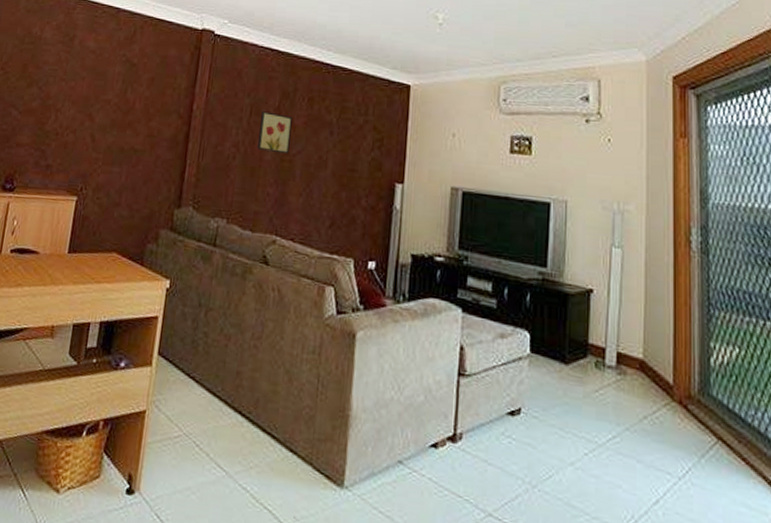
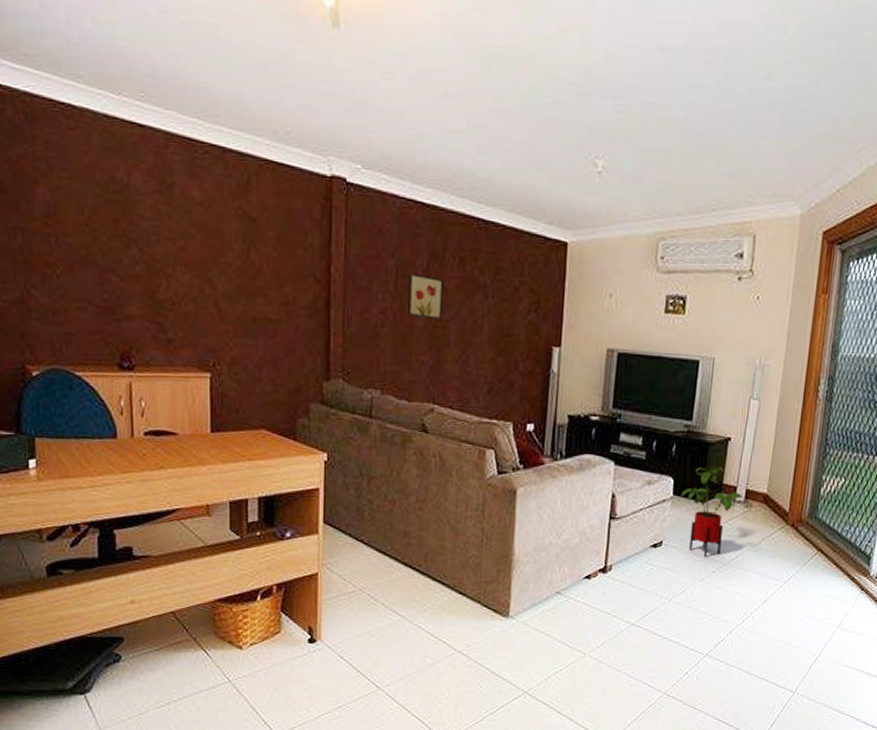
house plant: none [539,320,615,433] -> present [680,465,744,557]

